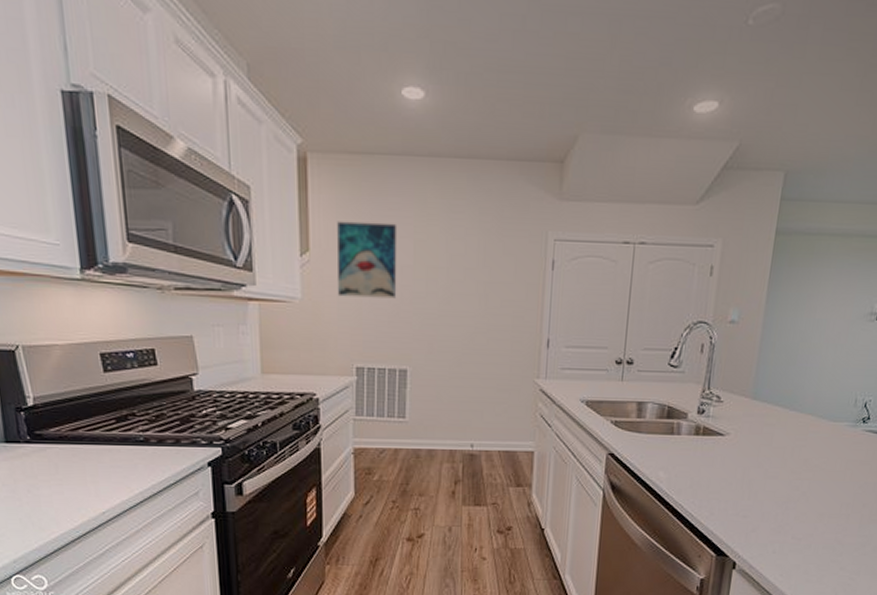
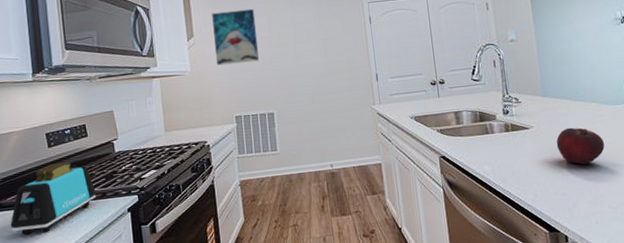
toaster: none [54,393,168,477] -> present [10,161,96,235]
fruit: none [751,441,810,487] -> present [556,127,605,165]

